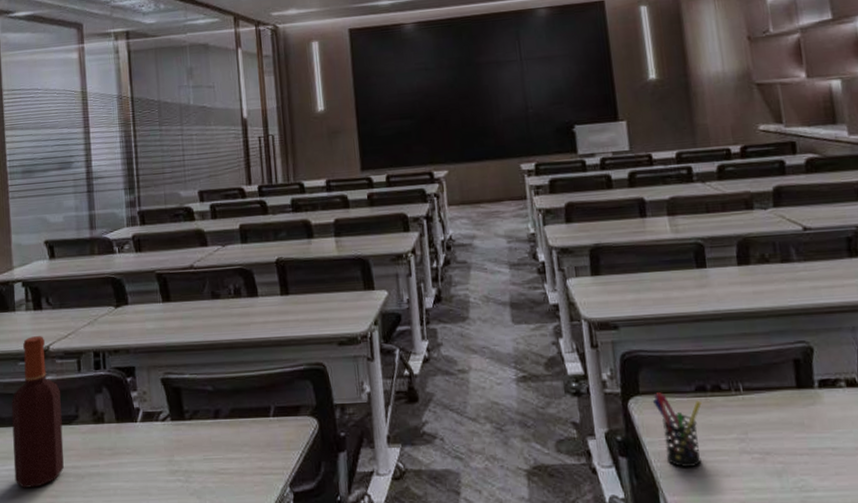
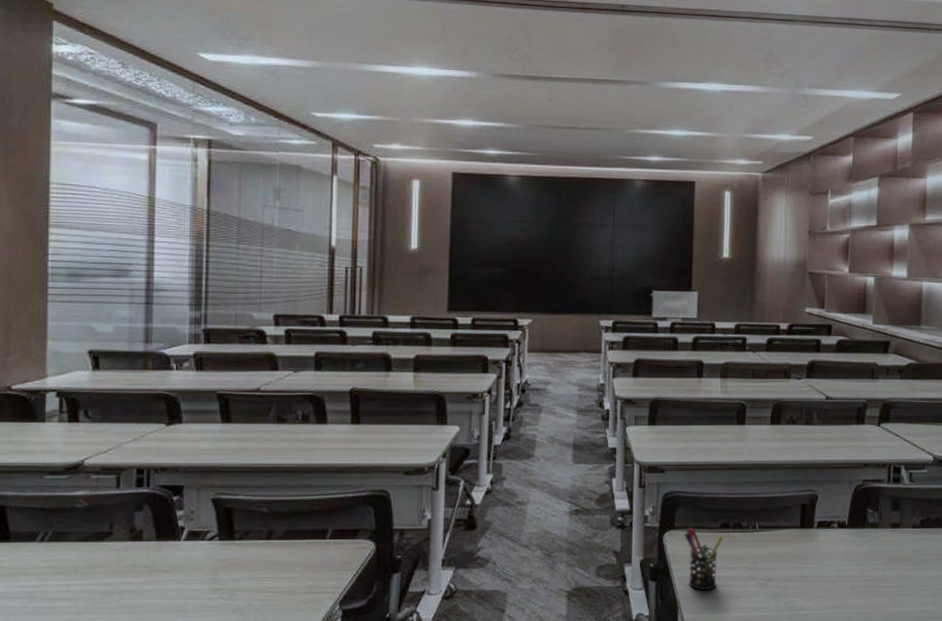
bottle: present [11,336,64,488] -> none [29,450,93,605]

